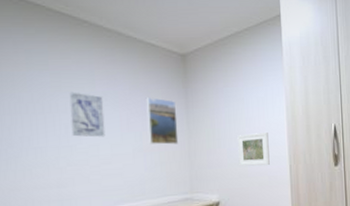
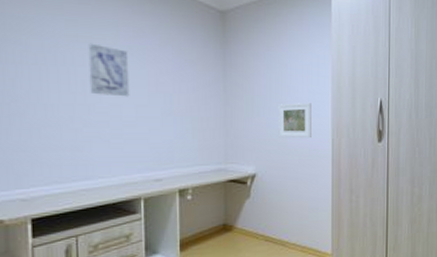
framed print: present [146,97,179,145] -> none [178,56,214,110]

